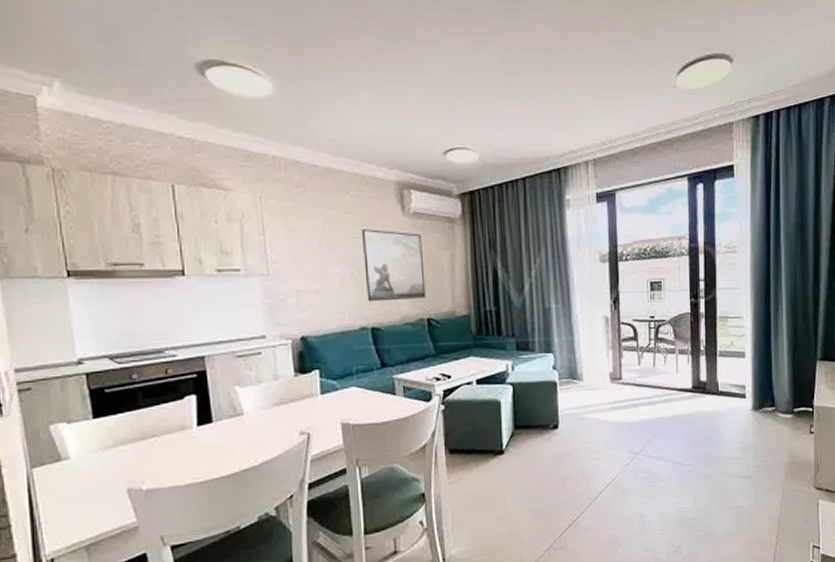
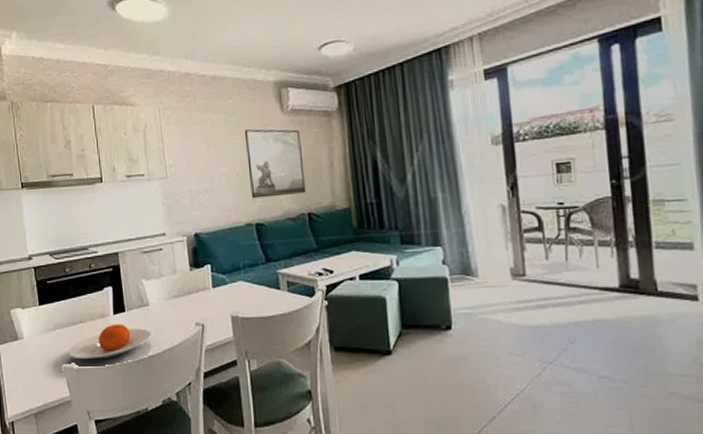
plate: none [135,436,247,479] -> present [68,323,152,360]

